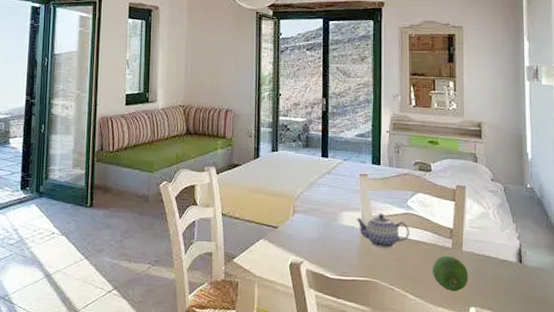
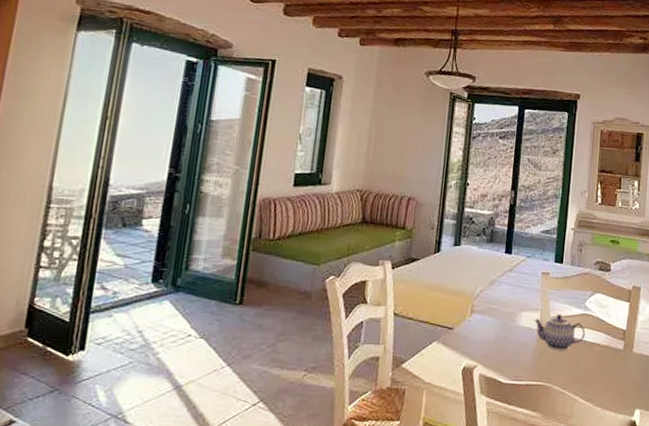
fruit: present [432,255,469,292] -> none [603,357,637,395]

